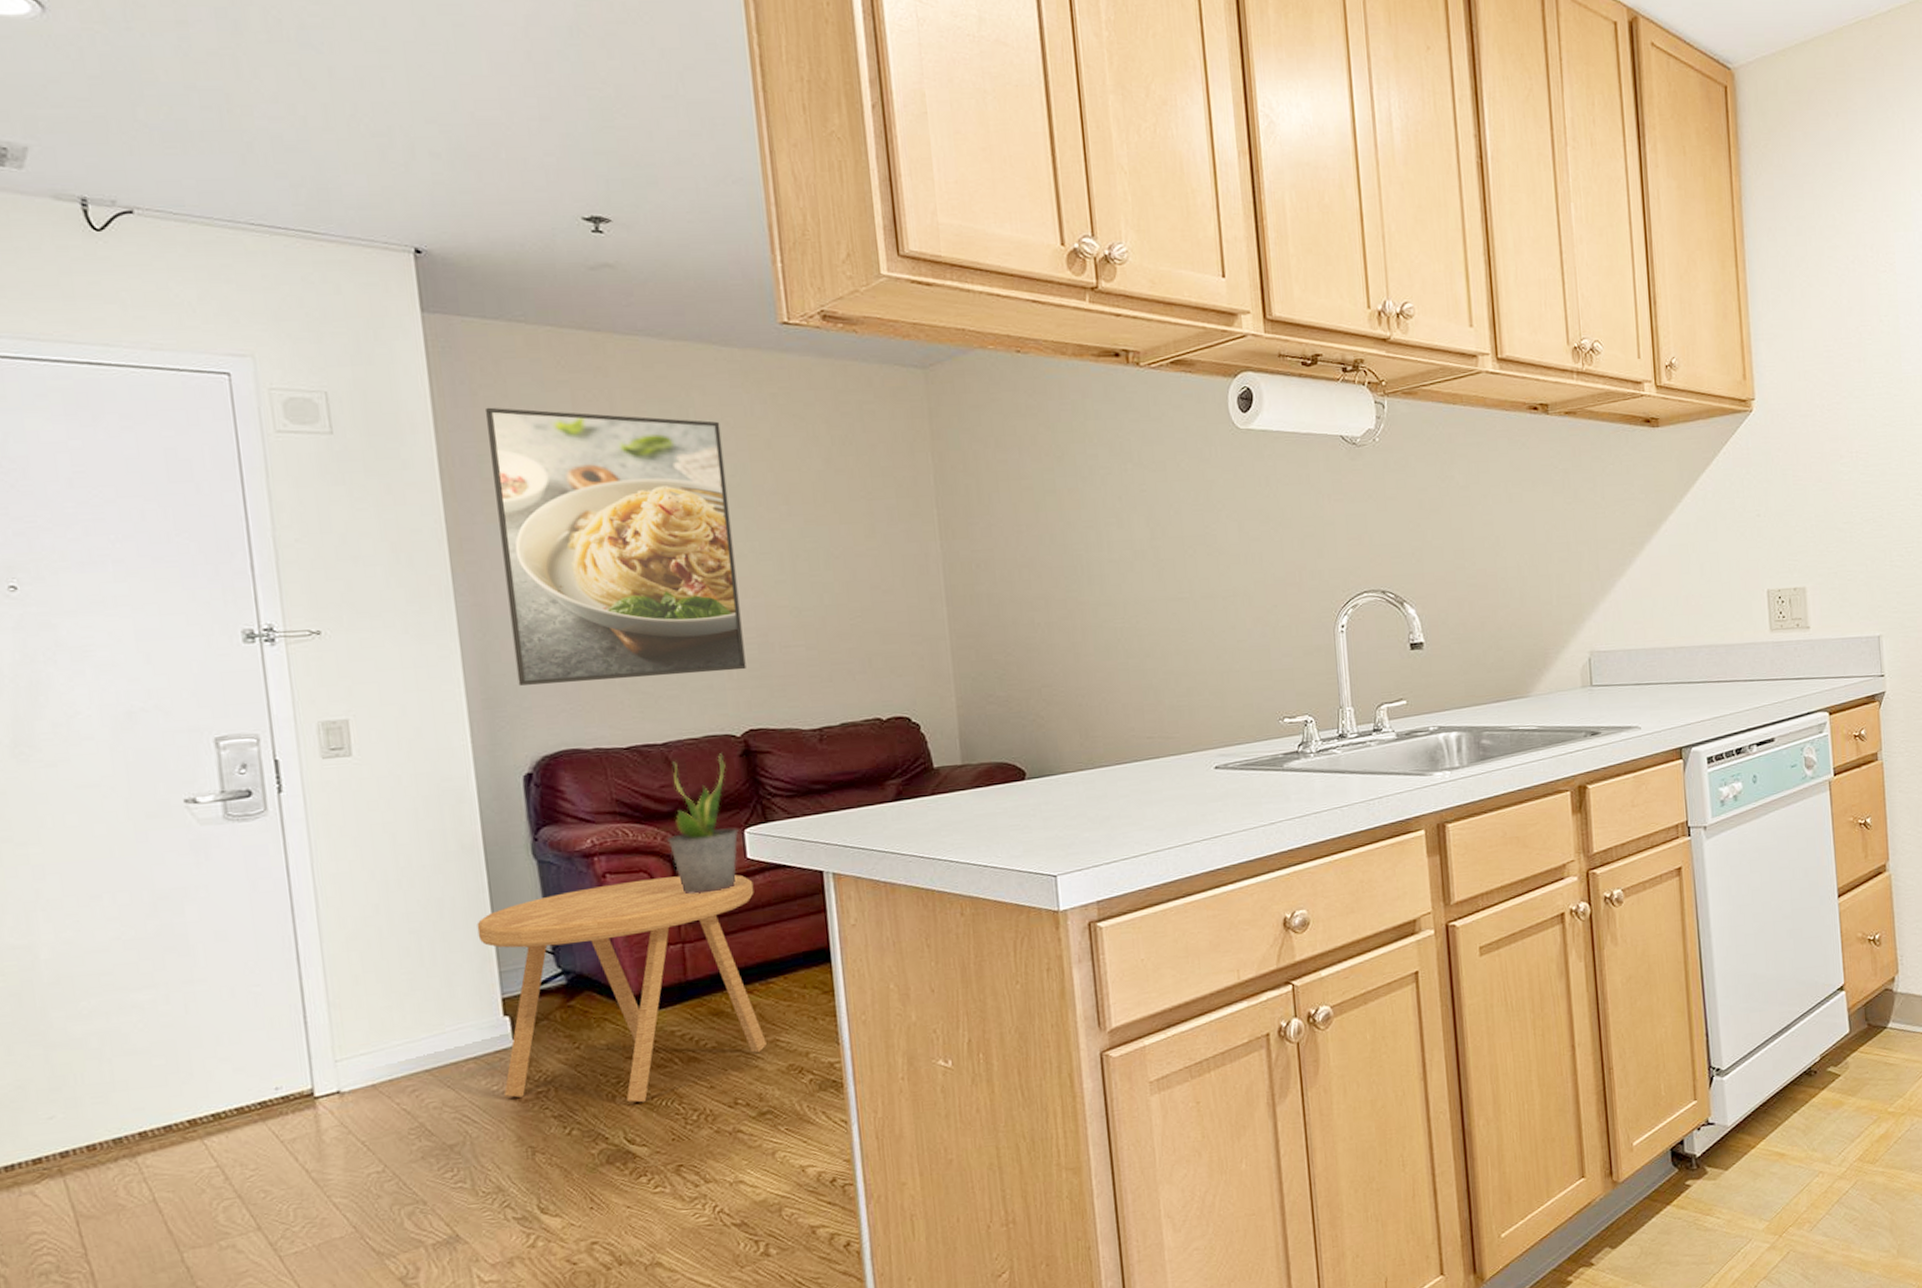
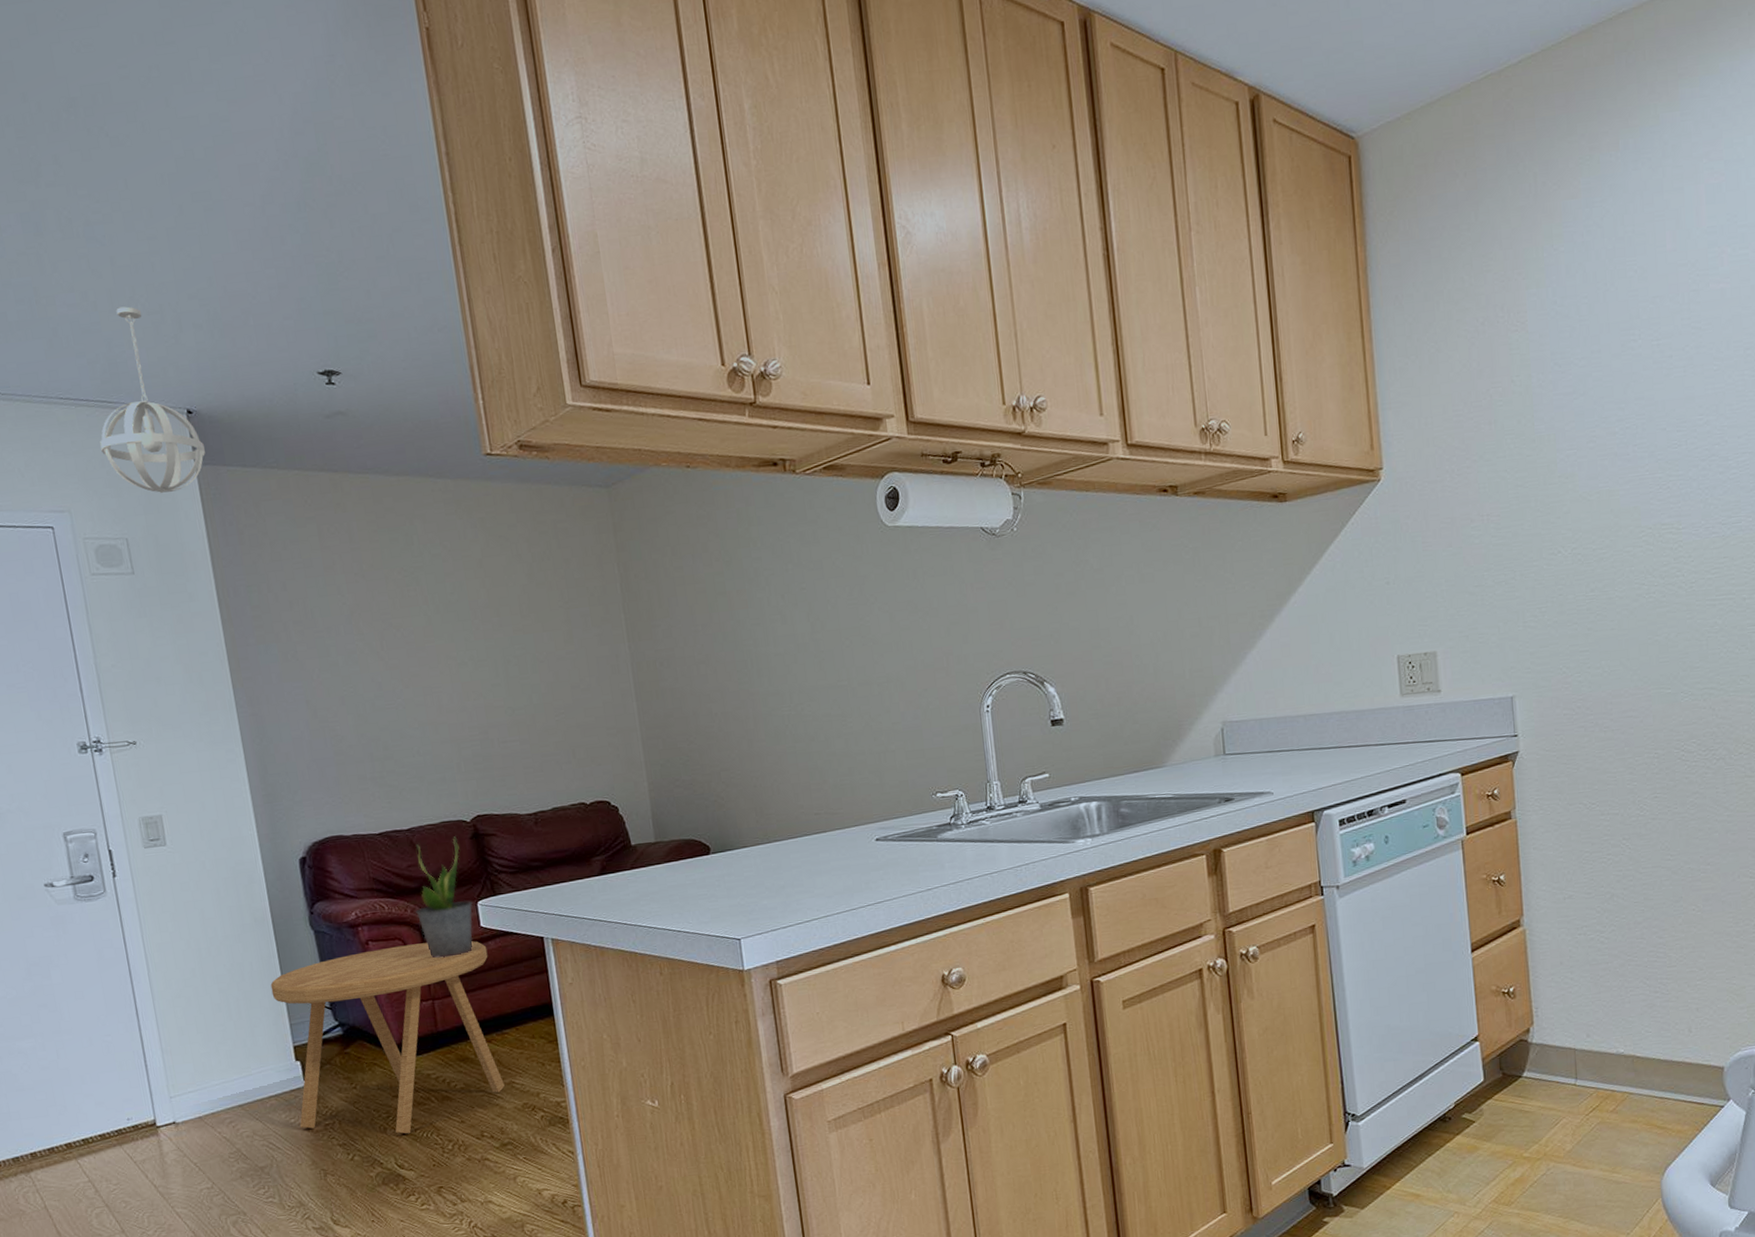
pendant light: none [299,125,435,343] -> present [100,306,206,494]
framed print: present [484,407,746,686] -> none [250,544,472,783]

